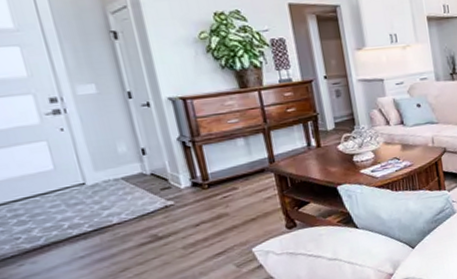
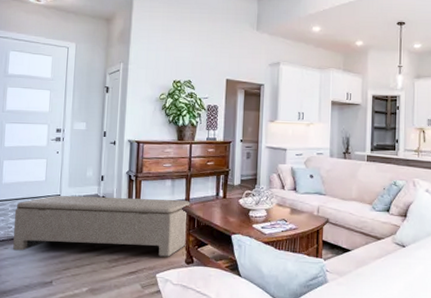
bench: none [17,158,282,265] -> present [13,196,190,257]

